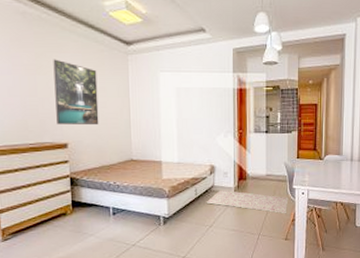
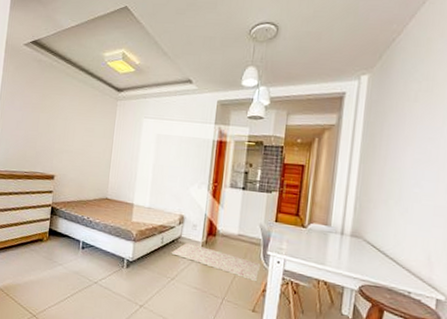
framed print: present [53,59,99,126] -> none [49,100,89,162]

